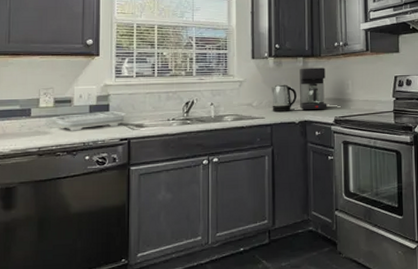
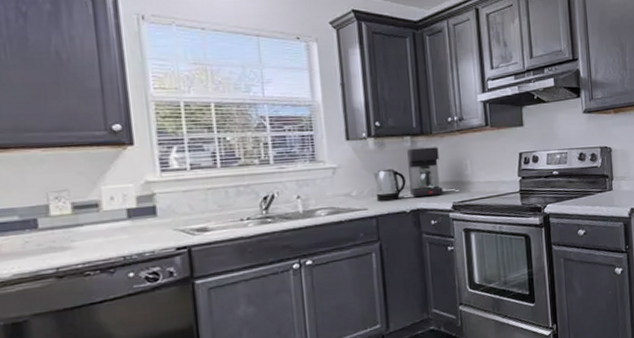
dish rack: present [51,111,127,131] -> none [71,214,184,244]

